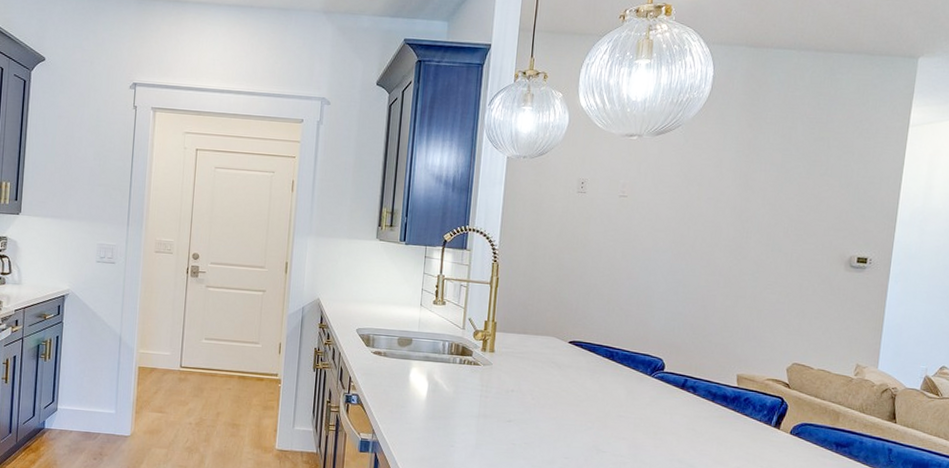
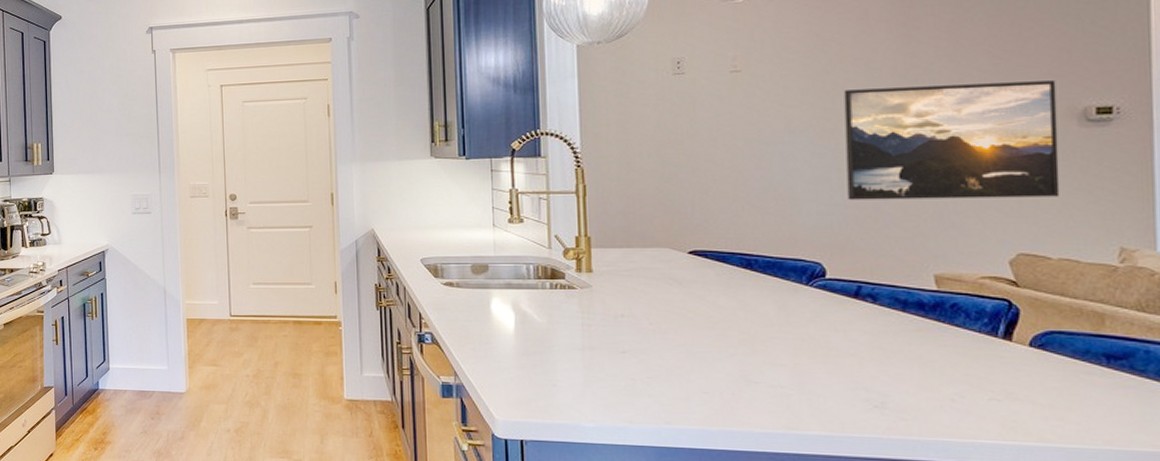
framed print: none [688,222,836,322] -> present [844,80,1060,200]

